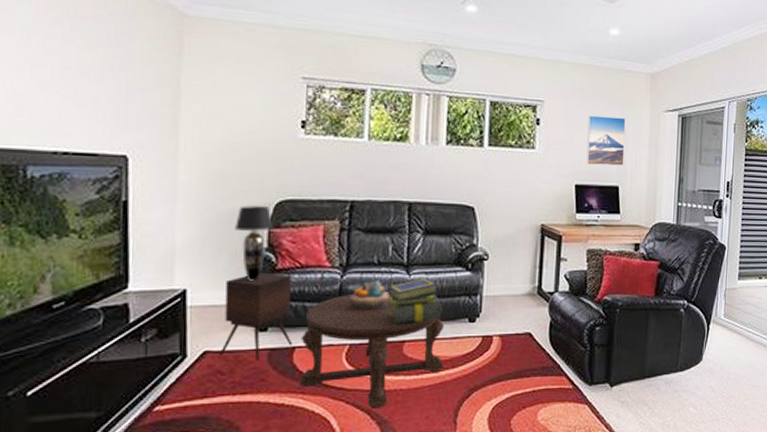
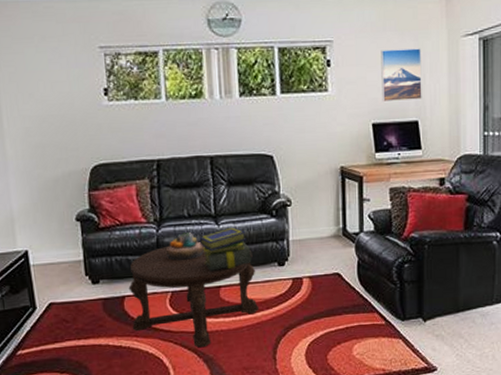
side table: present [220,272,293,361] -> none [59,231,122,310]
table lamp: present [235,204,274,281] -> none [59,171,93,240]

